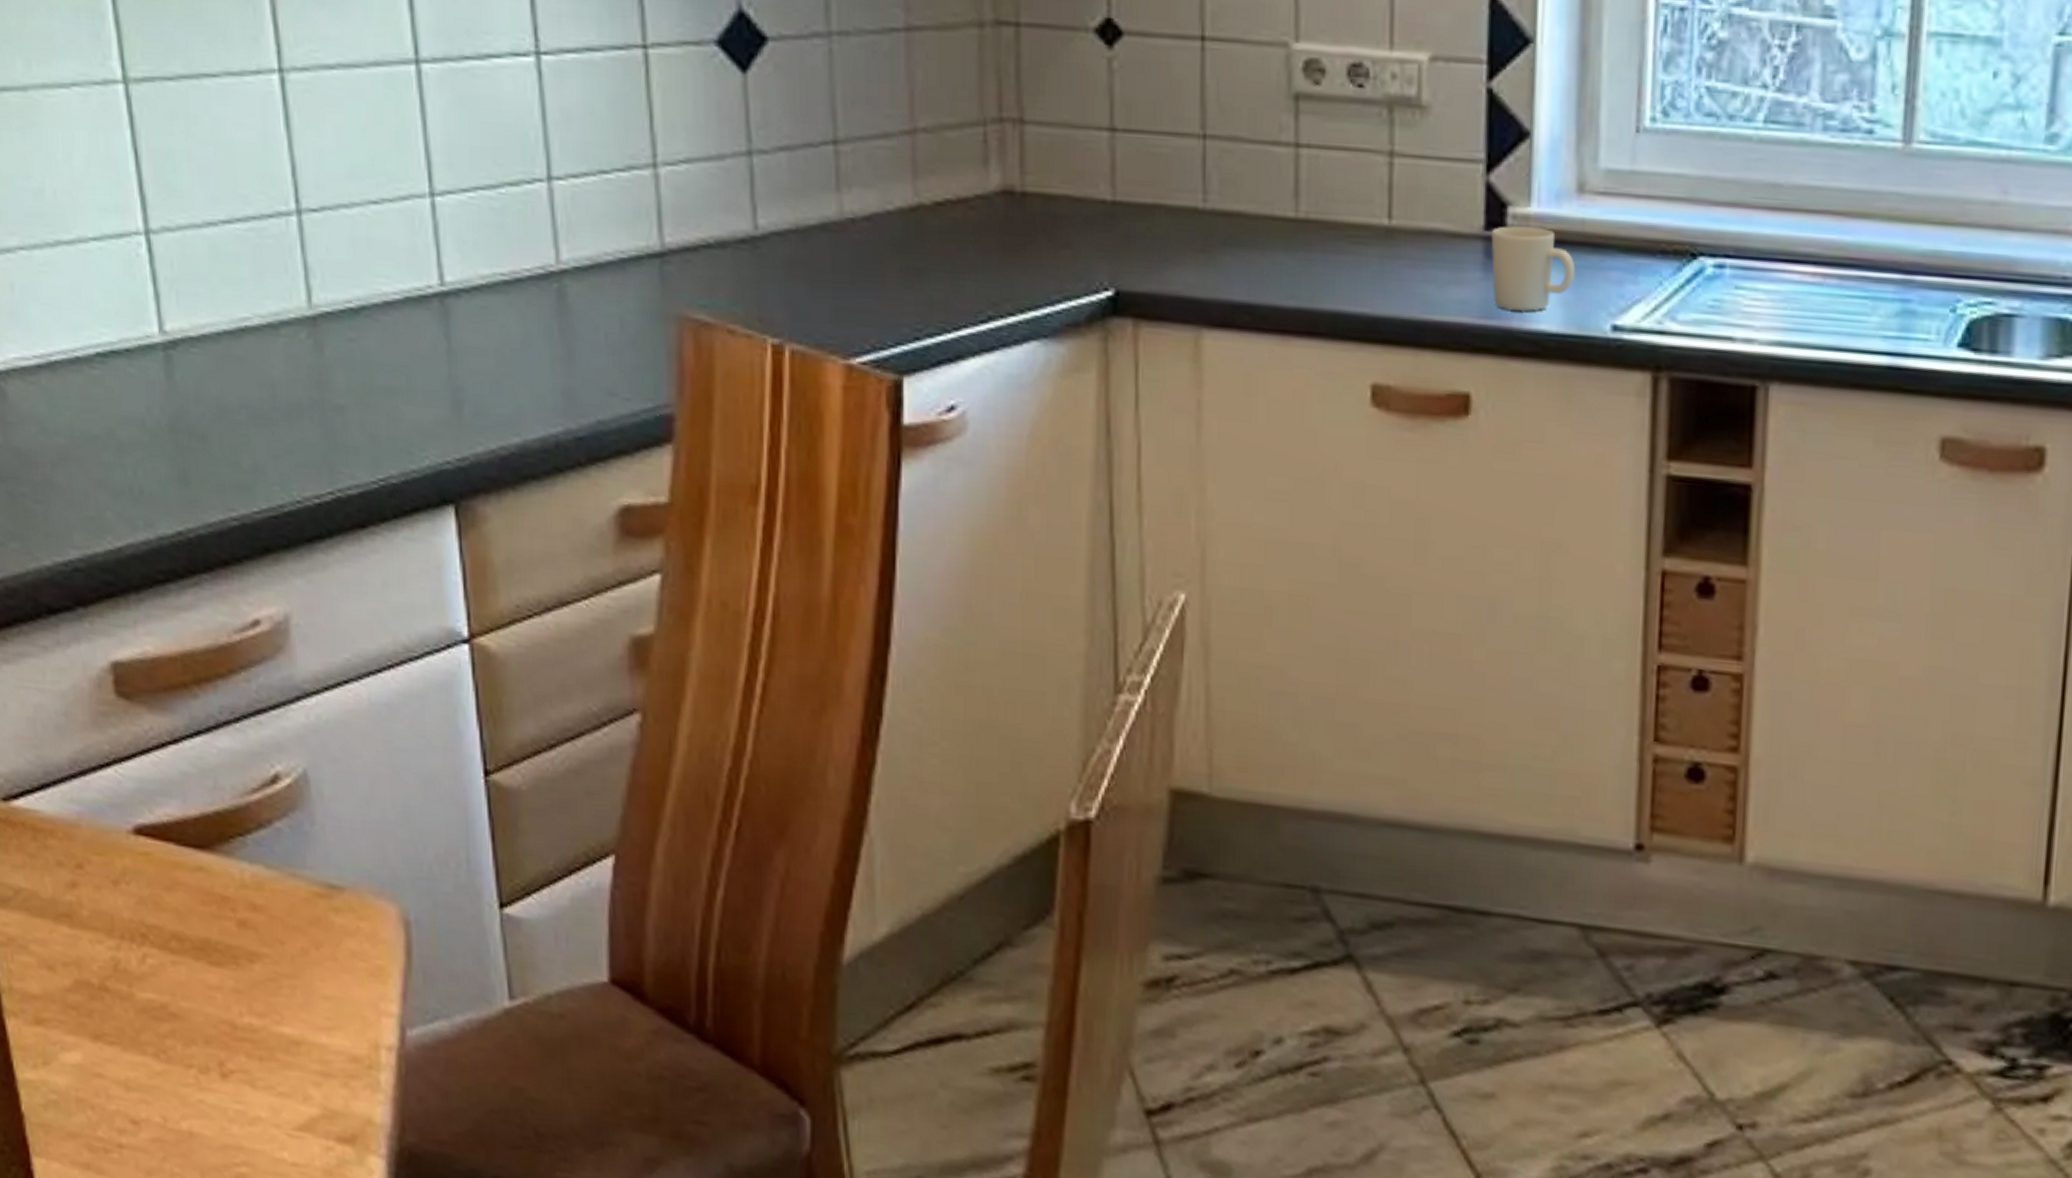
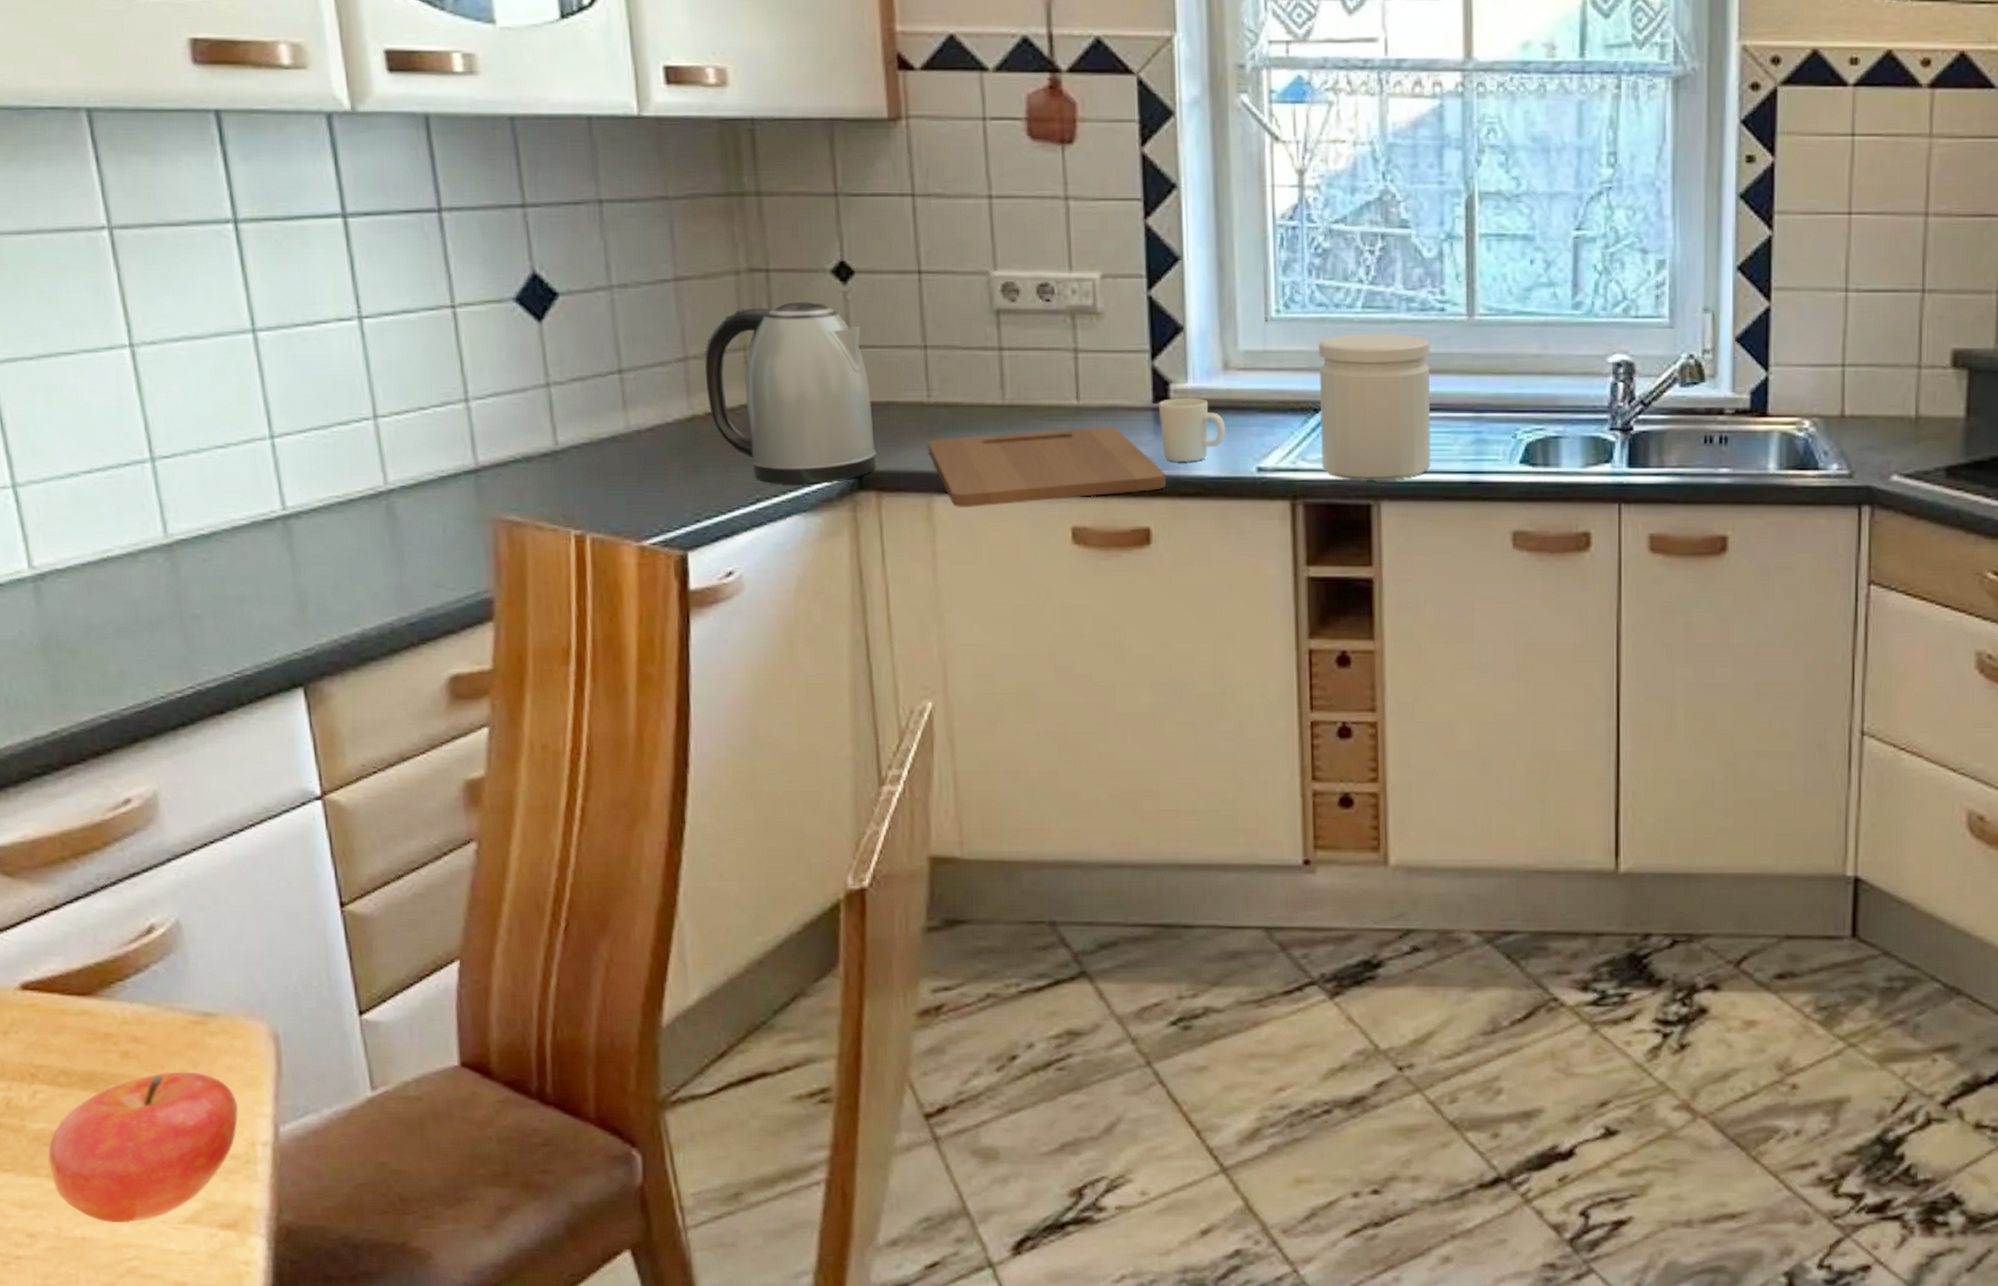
fruit: none [155,949,363,1122] -> present [47,1071,239,1223]
kettle: none [935,66,1136,303] -> present [704,301,876,484]
cutting board: none [1200,255,1494,349] -> present [928,425,1166,507]
jar: none [1696,156,1851,356] -> present [1318,333,1431,480]

